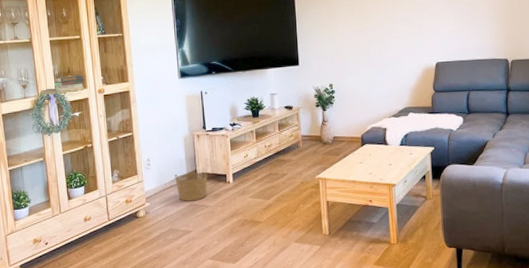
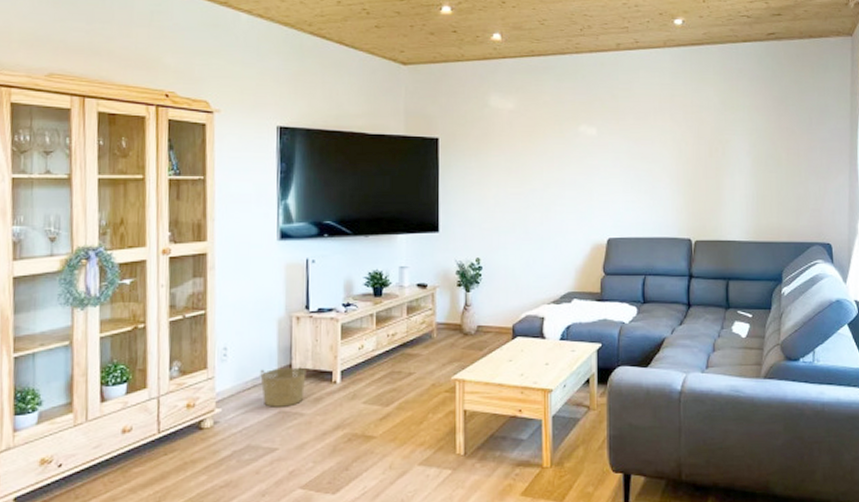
books: present [41,75,84,95] -> none [77,228,143,254]

